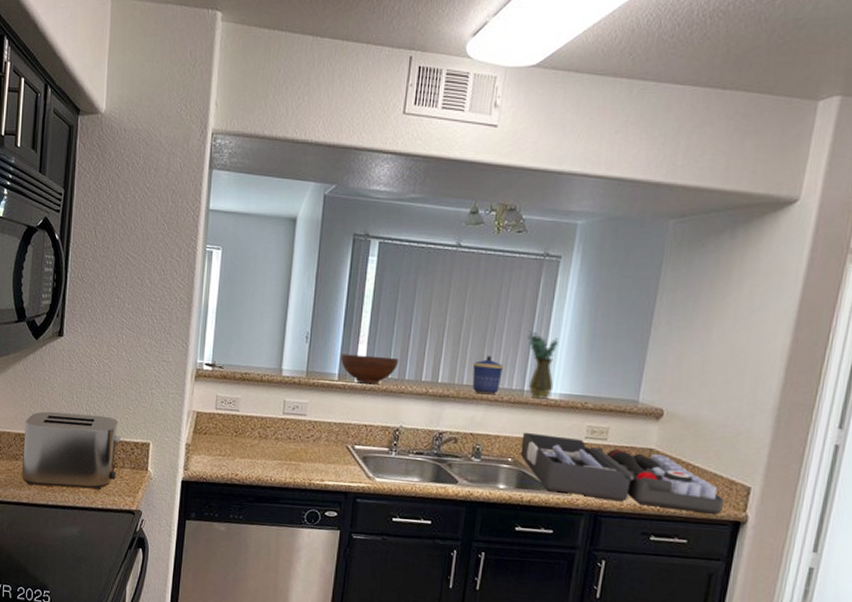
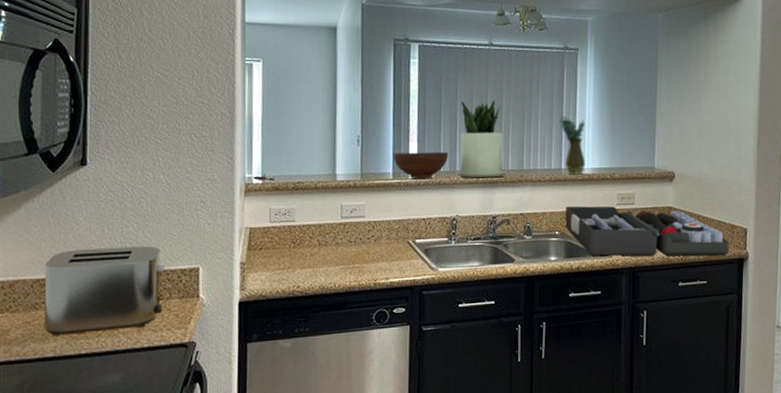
planter: none [405,306,462,392] -> present [456,99,508,179]
decorative jar: present [472,355,503,395] -> none [516,141,542,177]

